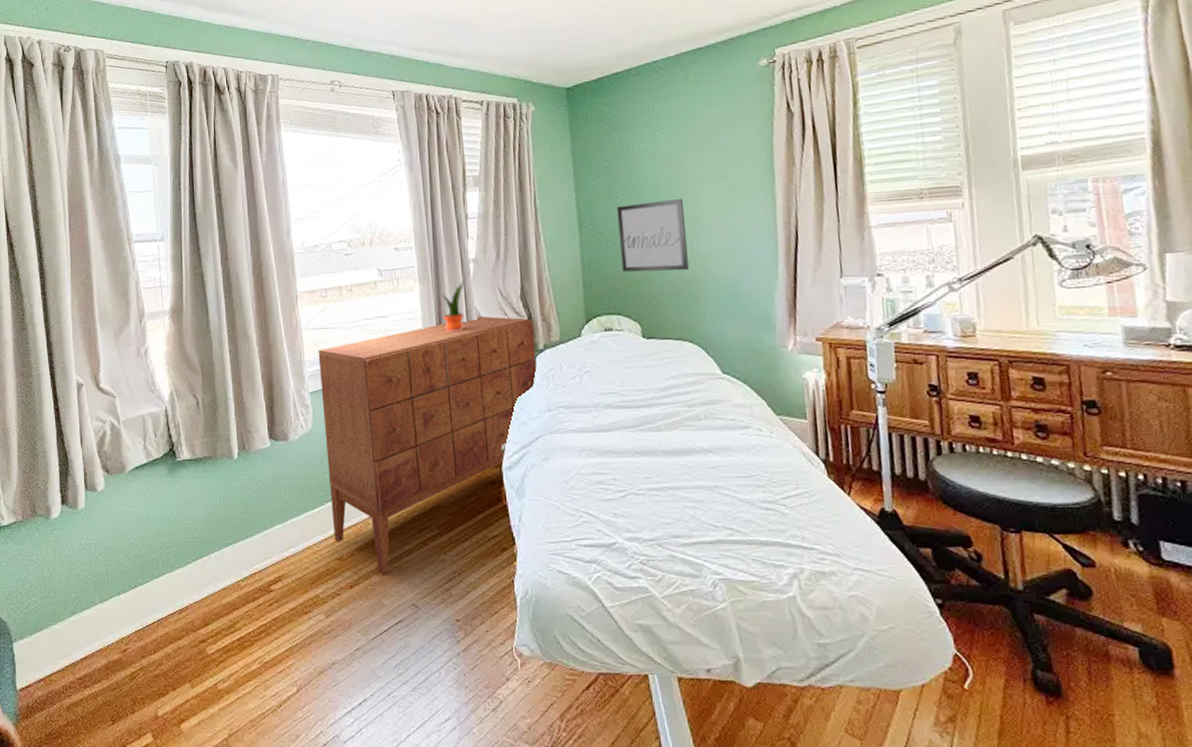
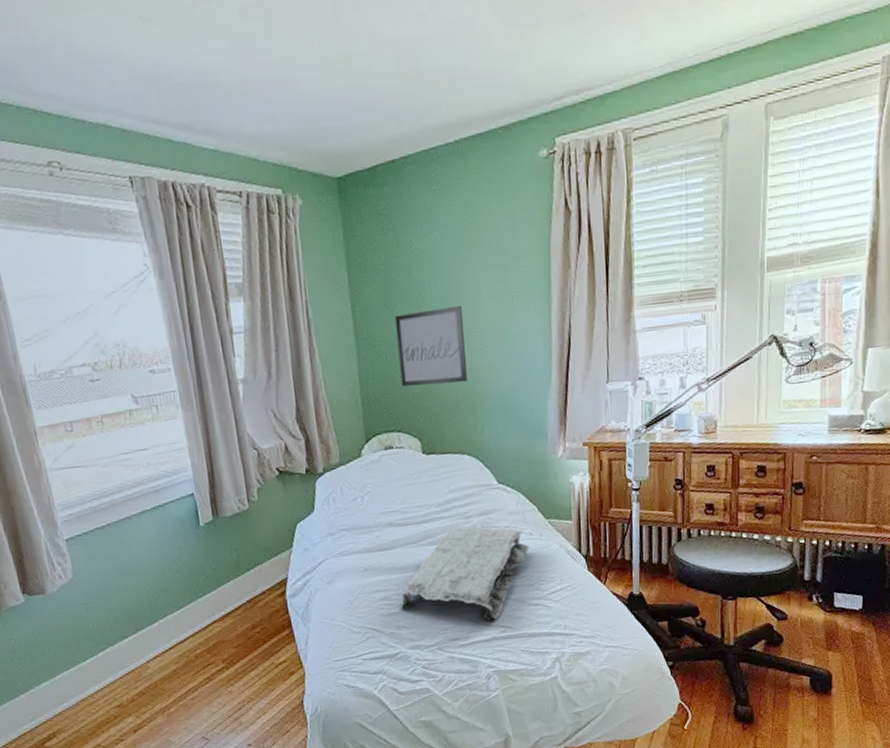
dresser: present [318,316,537,574] -> none [69,441,317,714]
potted plant: present [443,280,465,332] -> none [211,404,237,462]
stone plaque: none [617,415,759,522] -> present [400,526,530,622]

